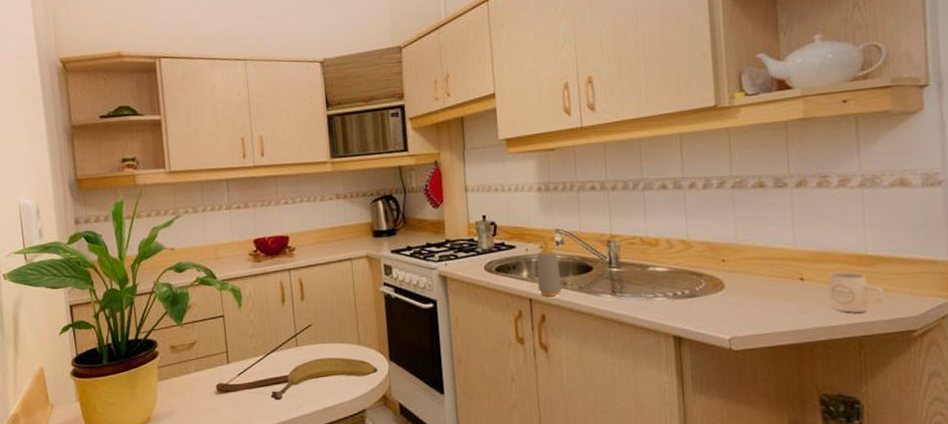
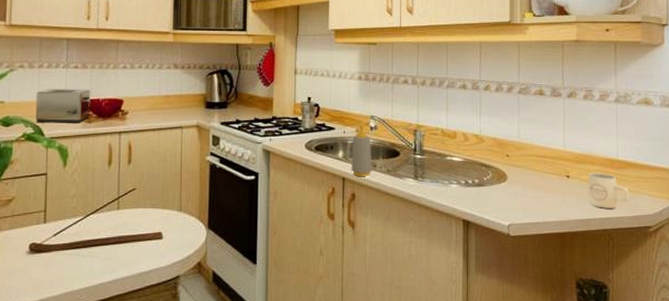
toaster: none [203,228,258,267] -> present [35,89,91,123]
fruit: present [271,357,378,401] -> none [85,223,196,264]

